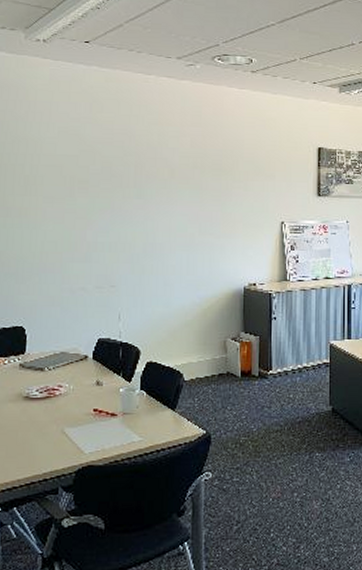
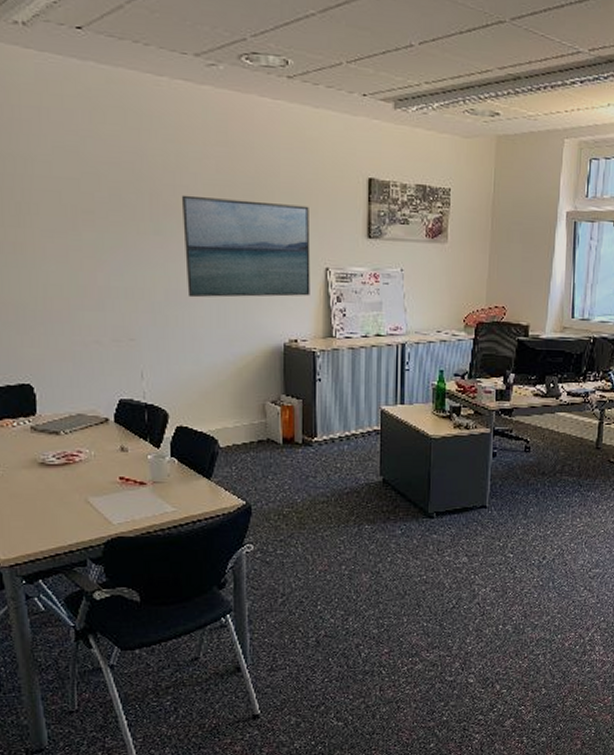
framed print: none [161,165,268,250] -> present [181,195,310,298]

